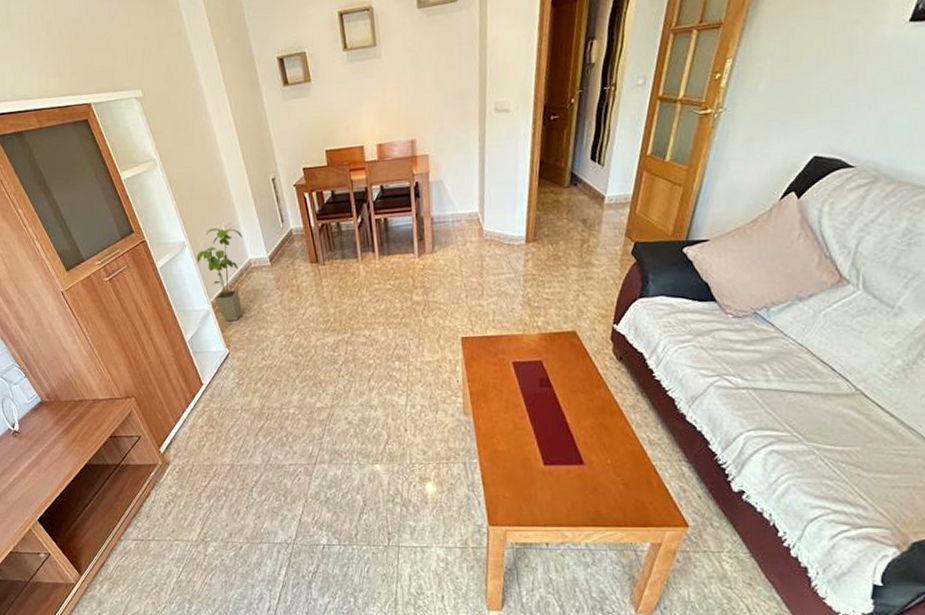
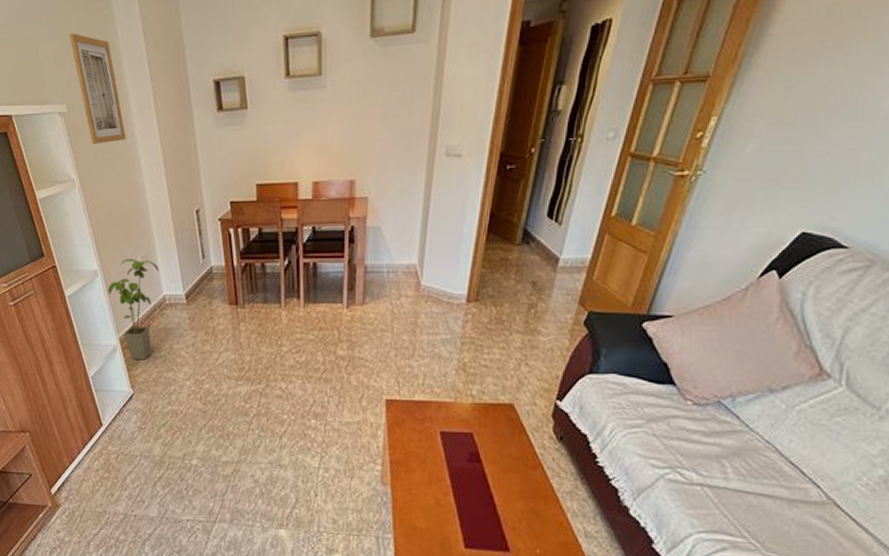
wall art: none [138,22,201,124] -> present [69,33,126,144]

